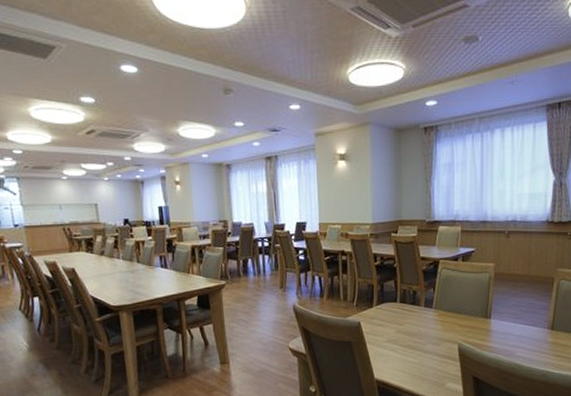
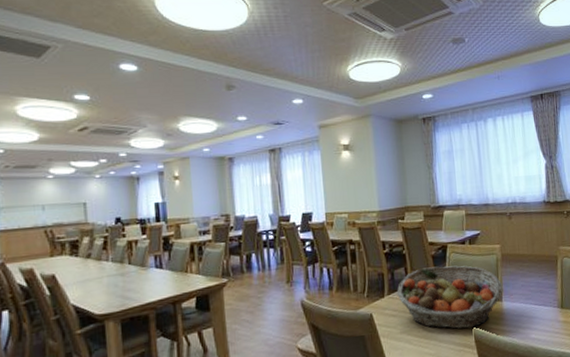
fruit basket: none [385,281,493,342] -> present [397,265,503,329]

